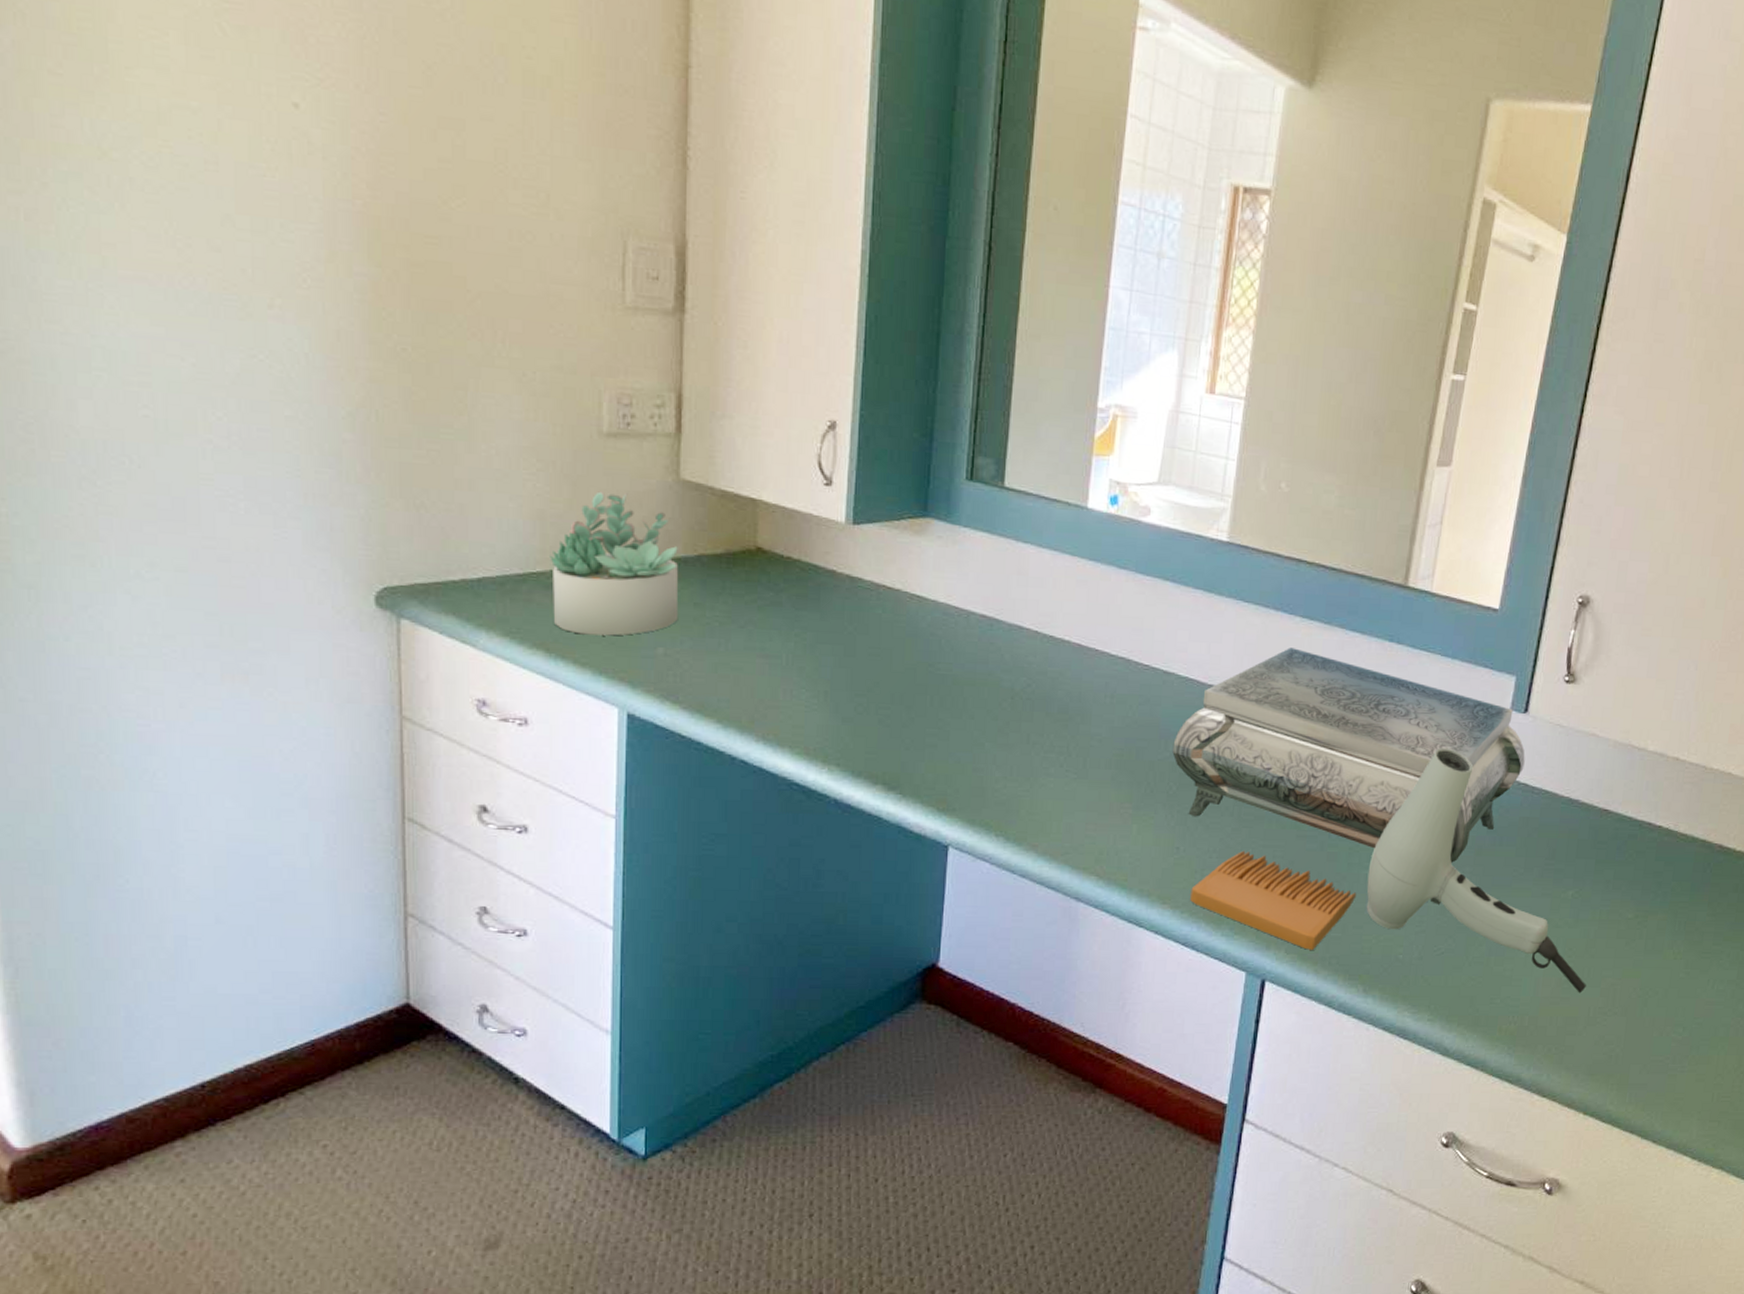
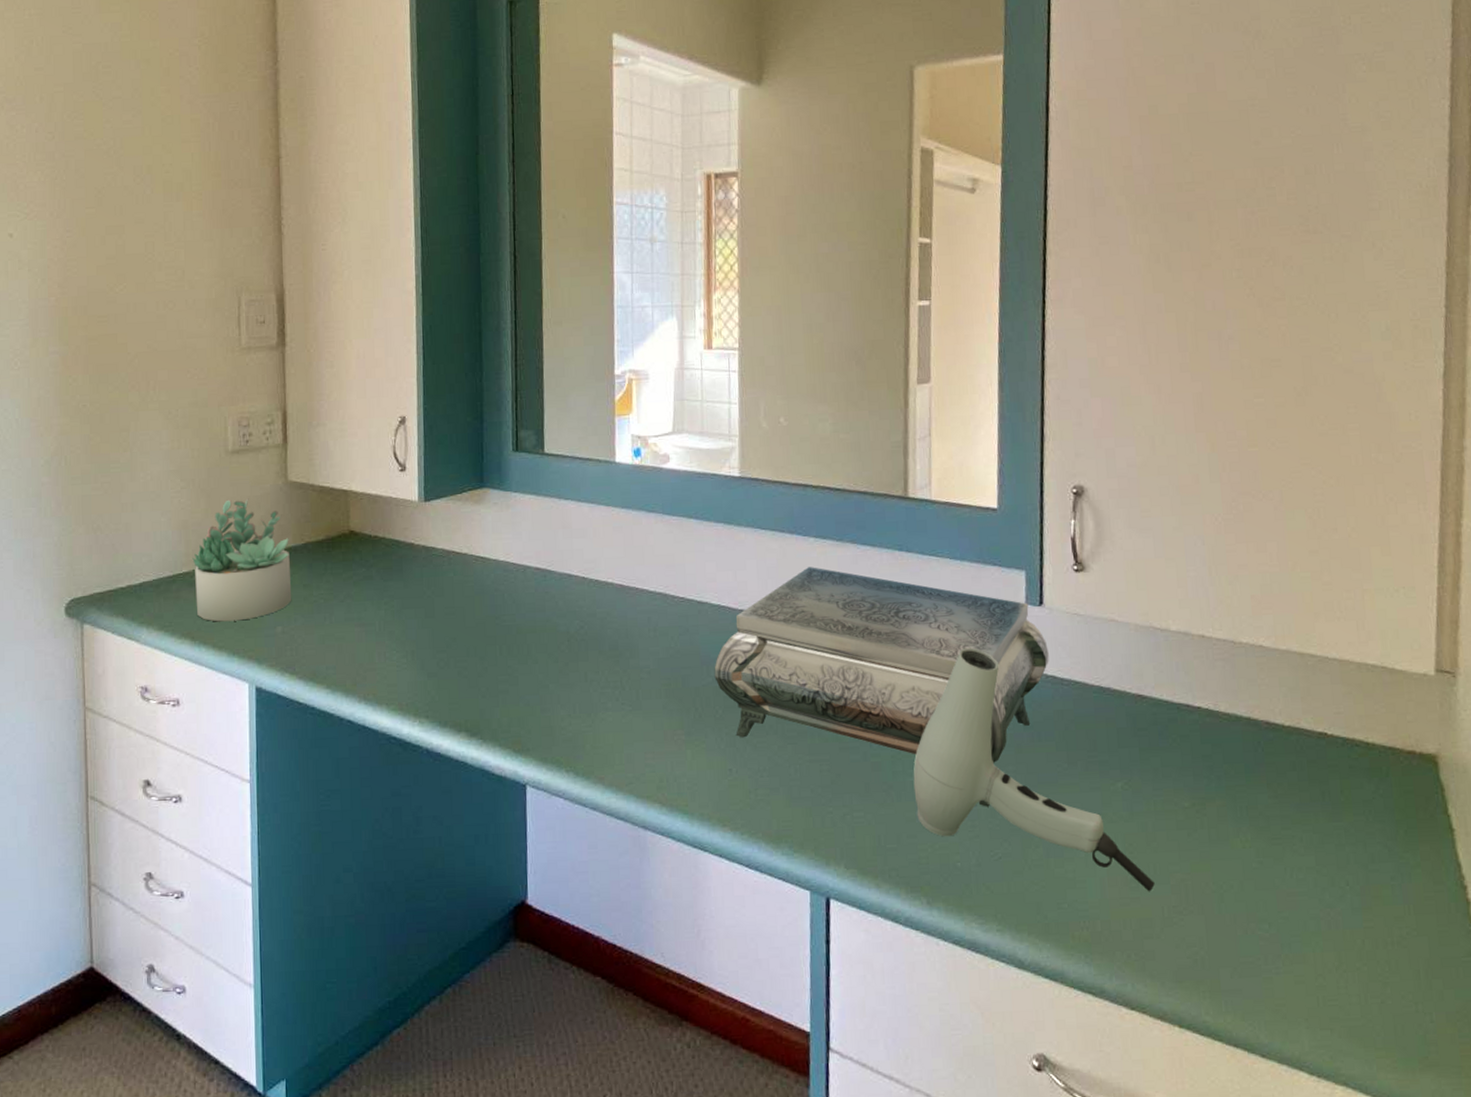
hair comb: present [1190,850,1357,950] -> none [747,767,906,864]

